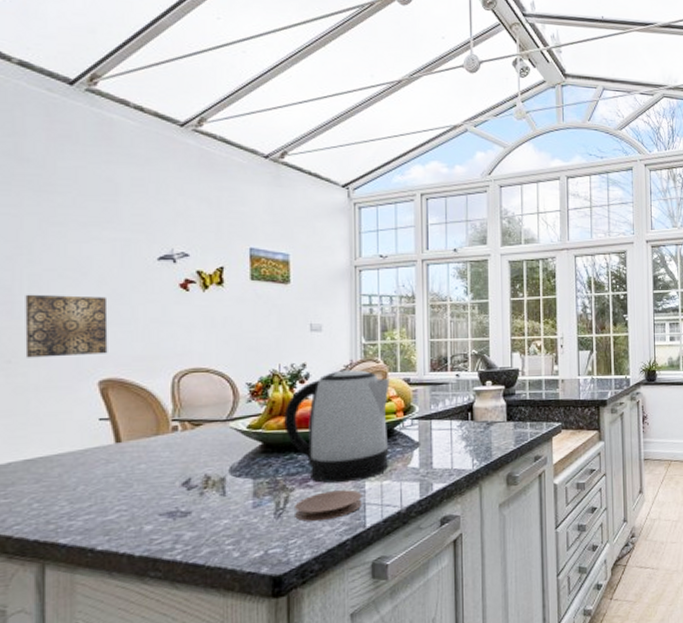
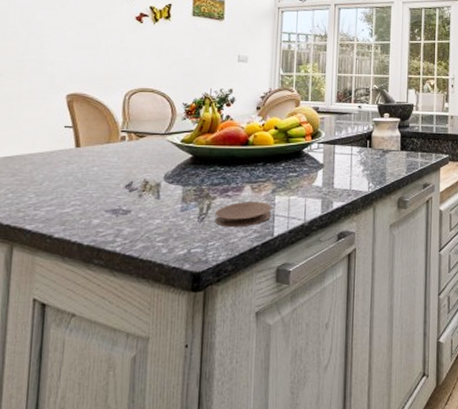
wall art: present [25,294,108,358] -> none [12,20,79,73]
kettle: present [284,370,390,484] -> none [211,97,301,195]

